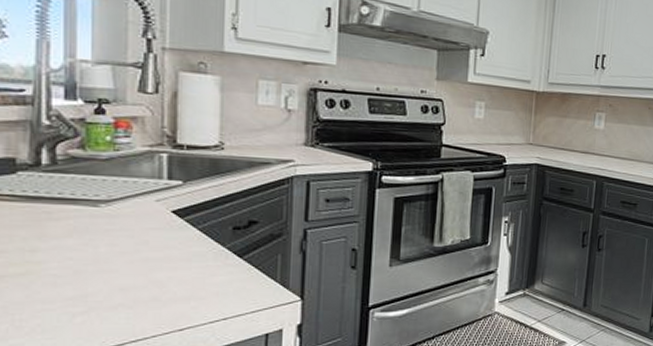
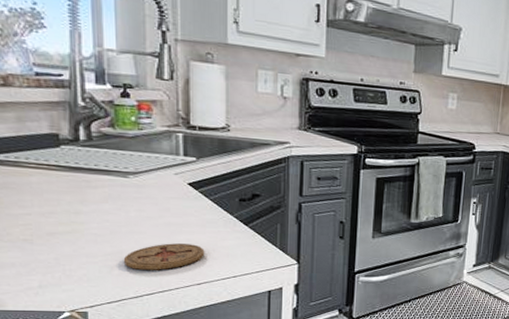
coaster: none [88,282,189,316] -> present [123,243,205,270]

